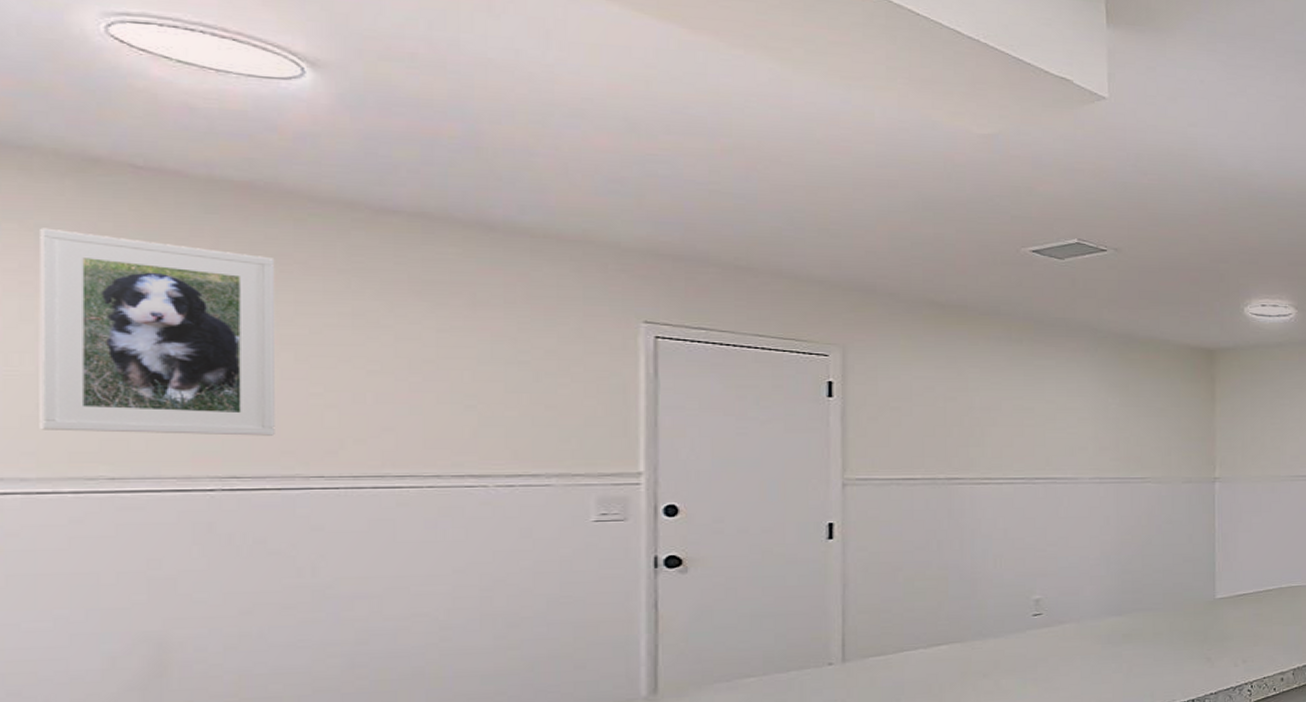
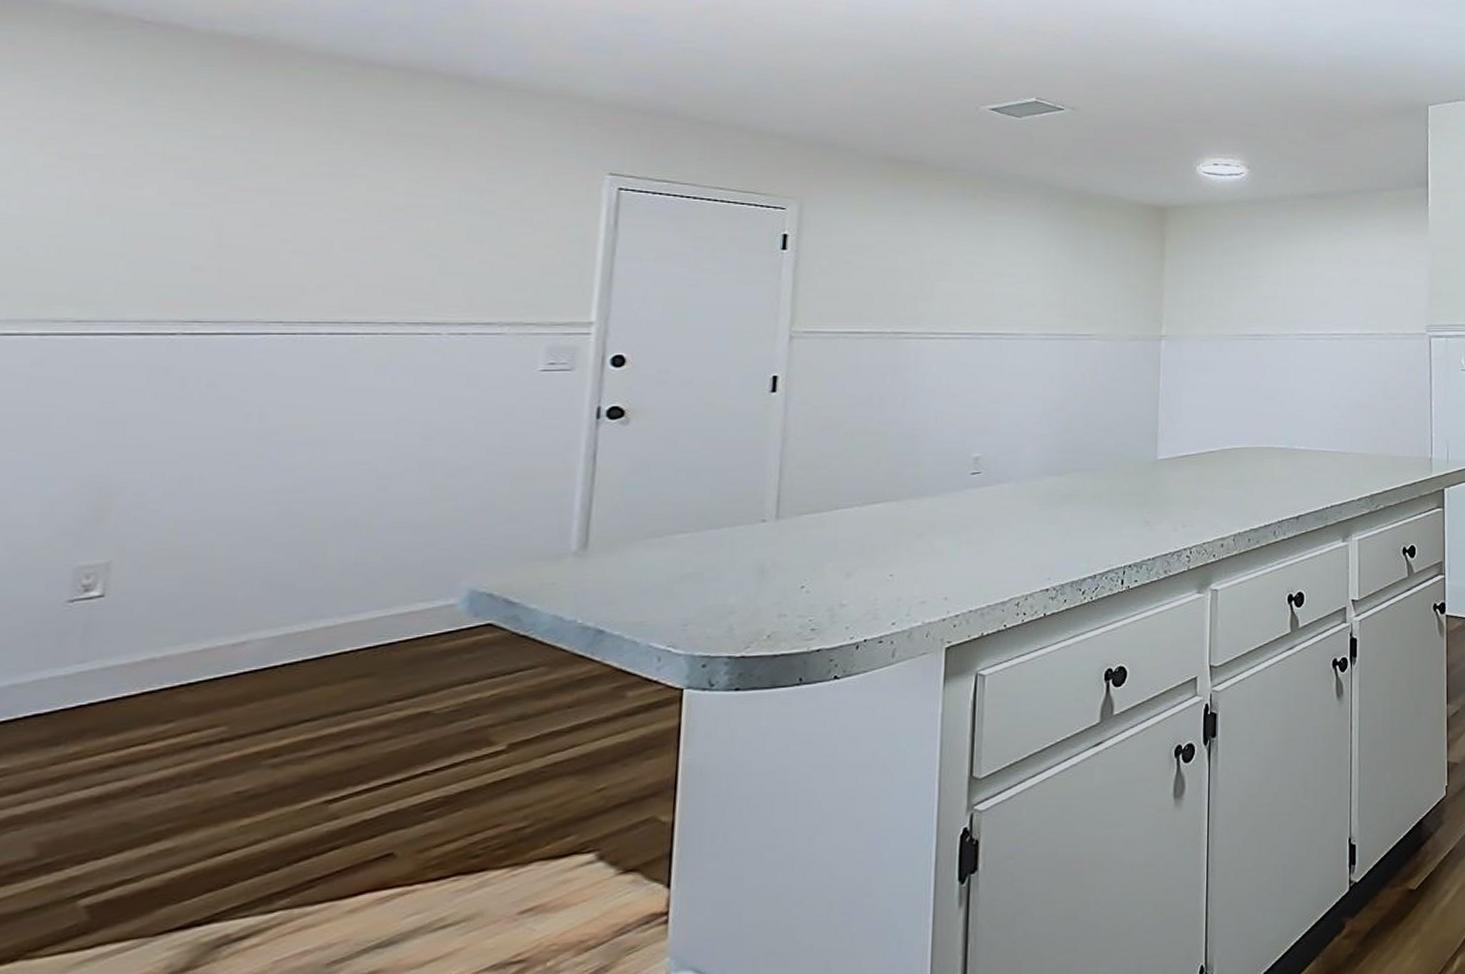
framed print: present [39,228,276,436] -> none [16,78,263,281]

